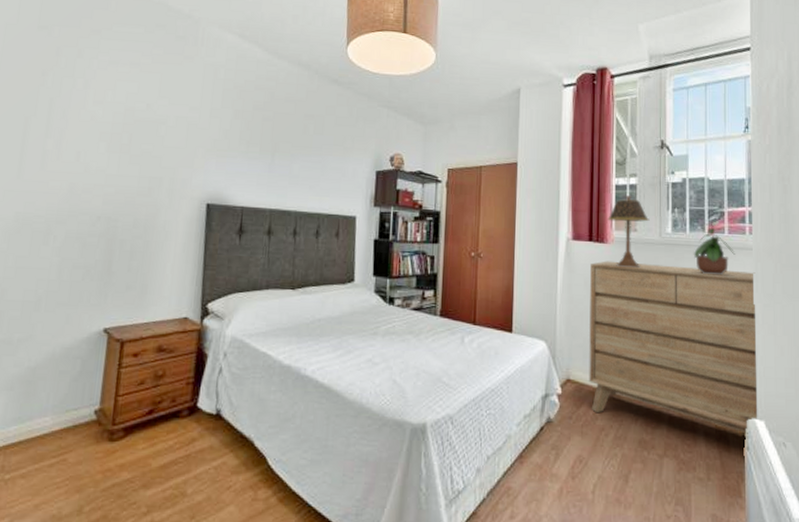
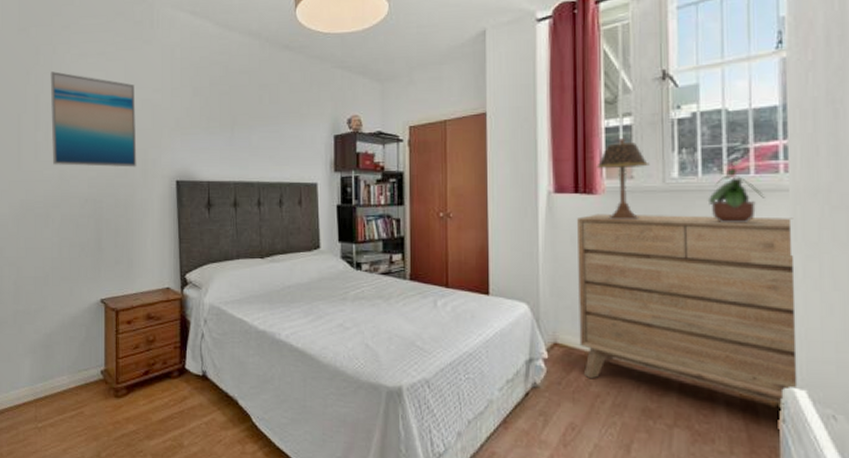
wall art: none [62,76,170,186] -> present [50,71,137,167]

